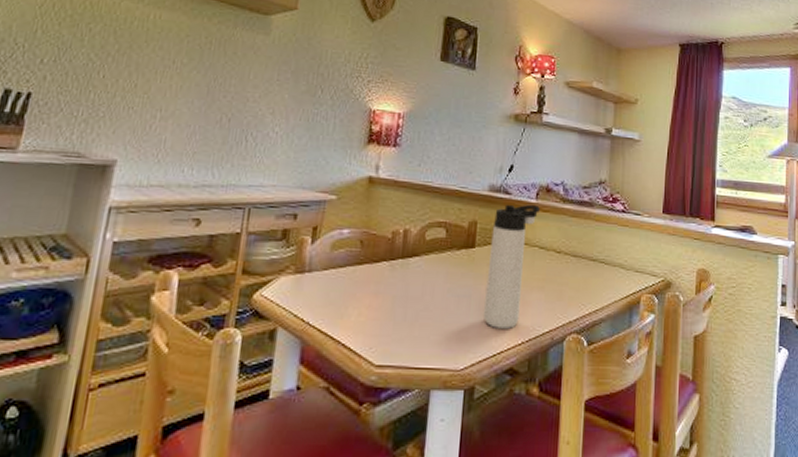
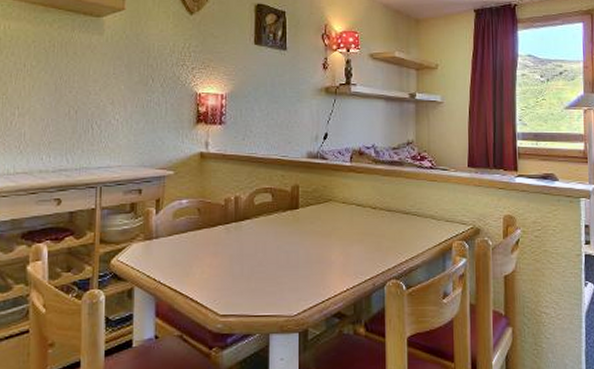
thermos bottle: present [484,204,540,329] -> none [311,167,354,278]

